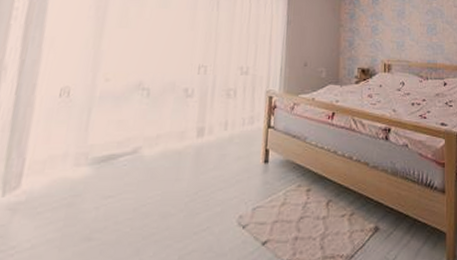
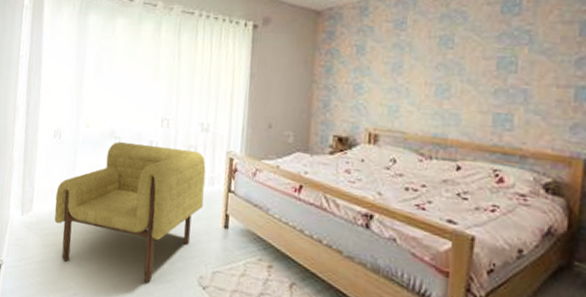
armchair: none [54,92,246,240] -> present [54,142,206,283]

